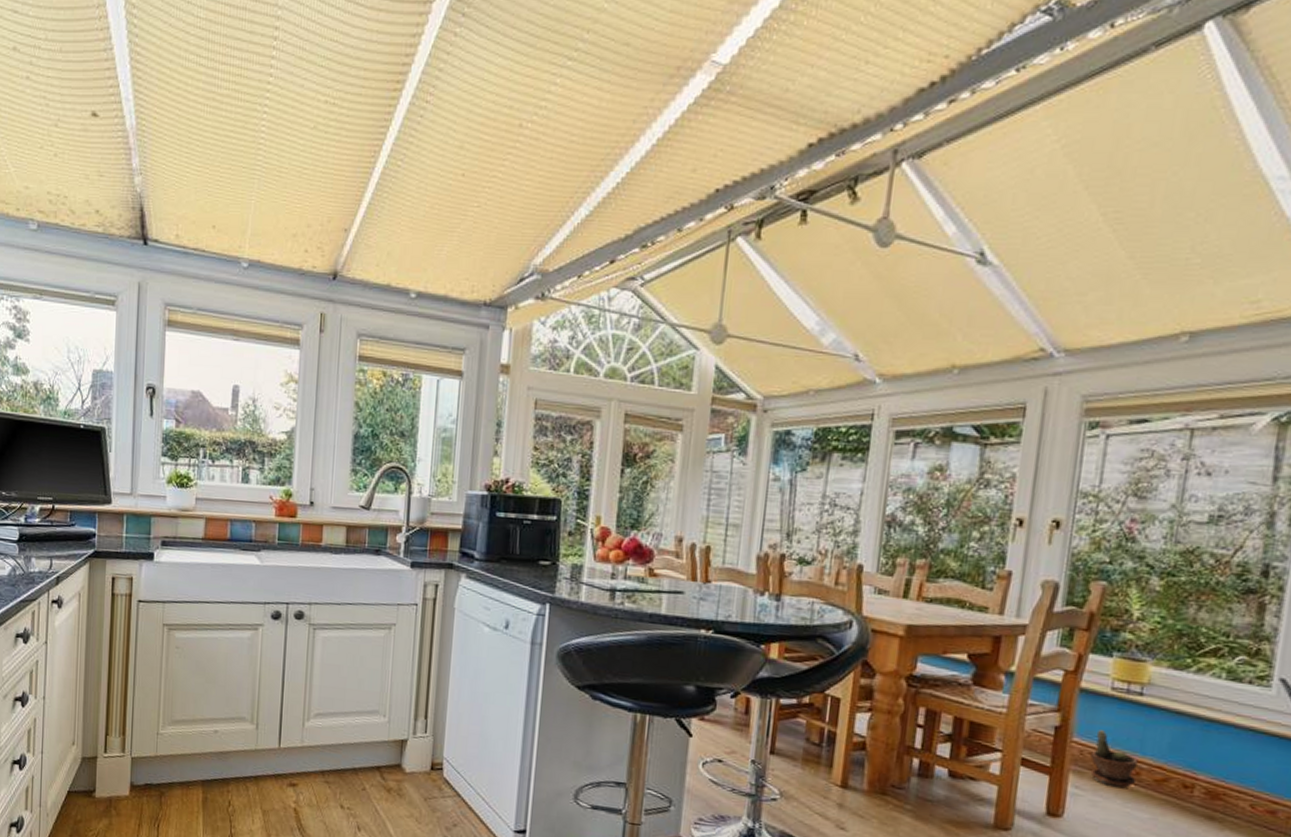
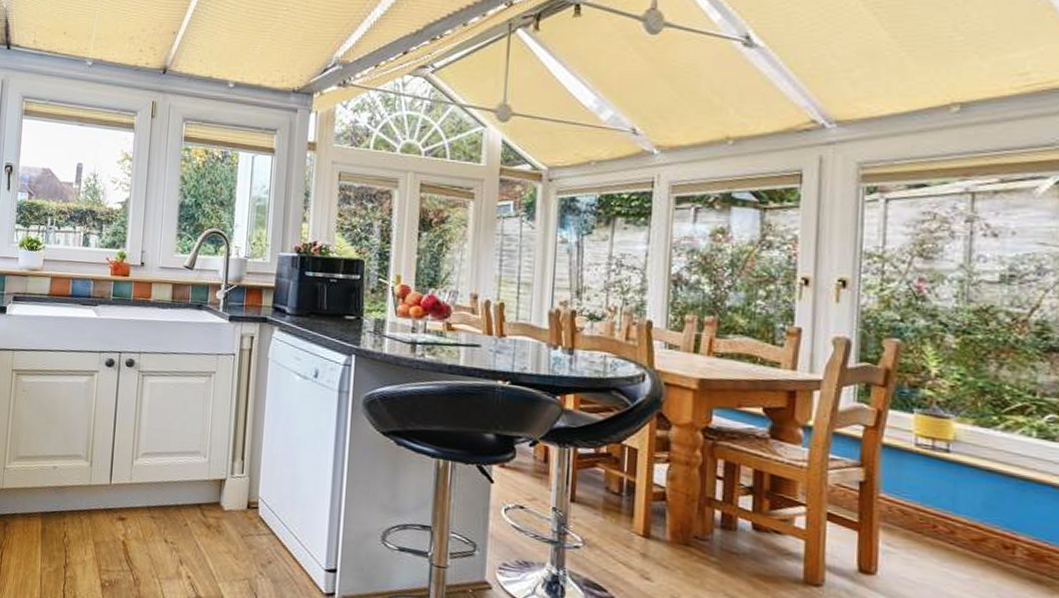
potted plant: present [1090,730,1138,789] -> none [900,486,952,548]

